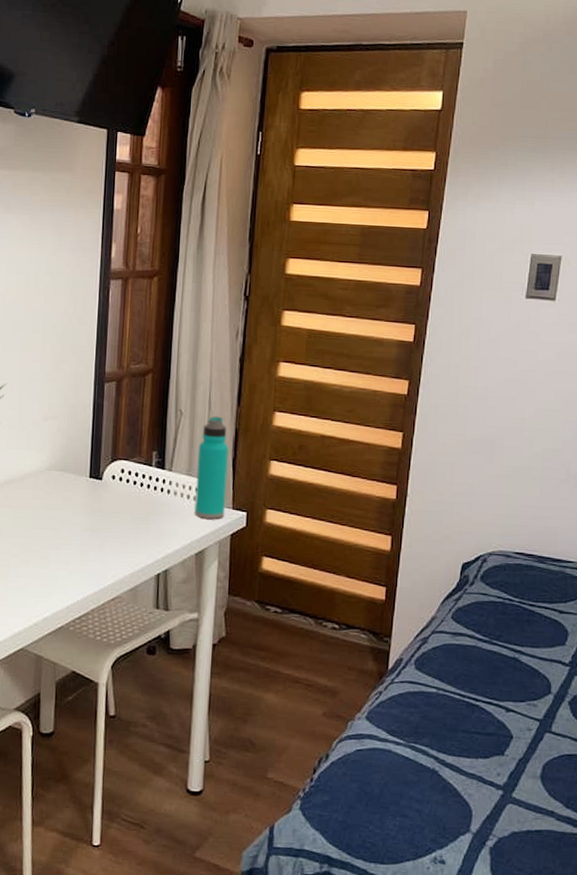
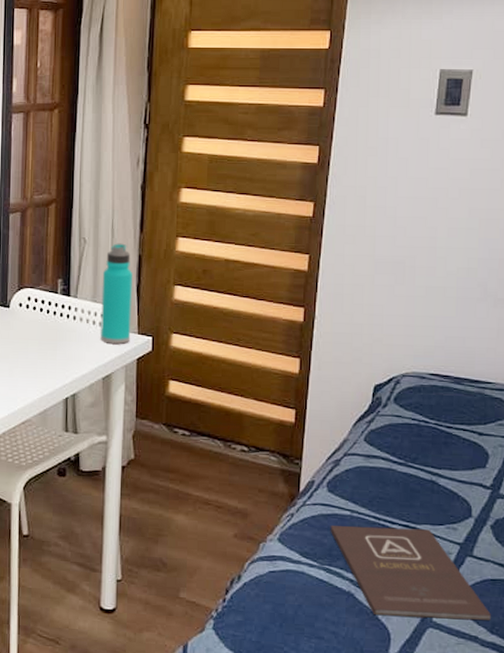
book: none [416,703,567,796] -> present [330,525,491,621]

